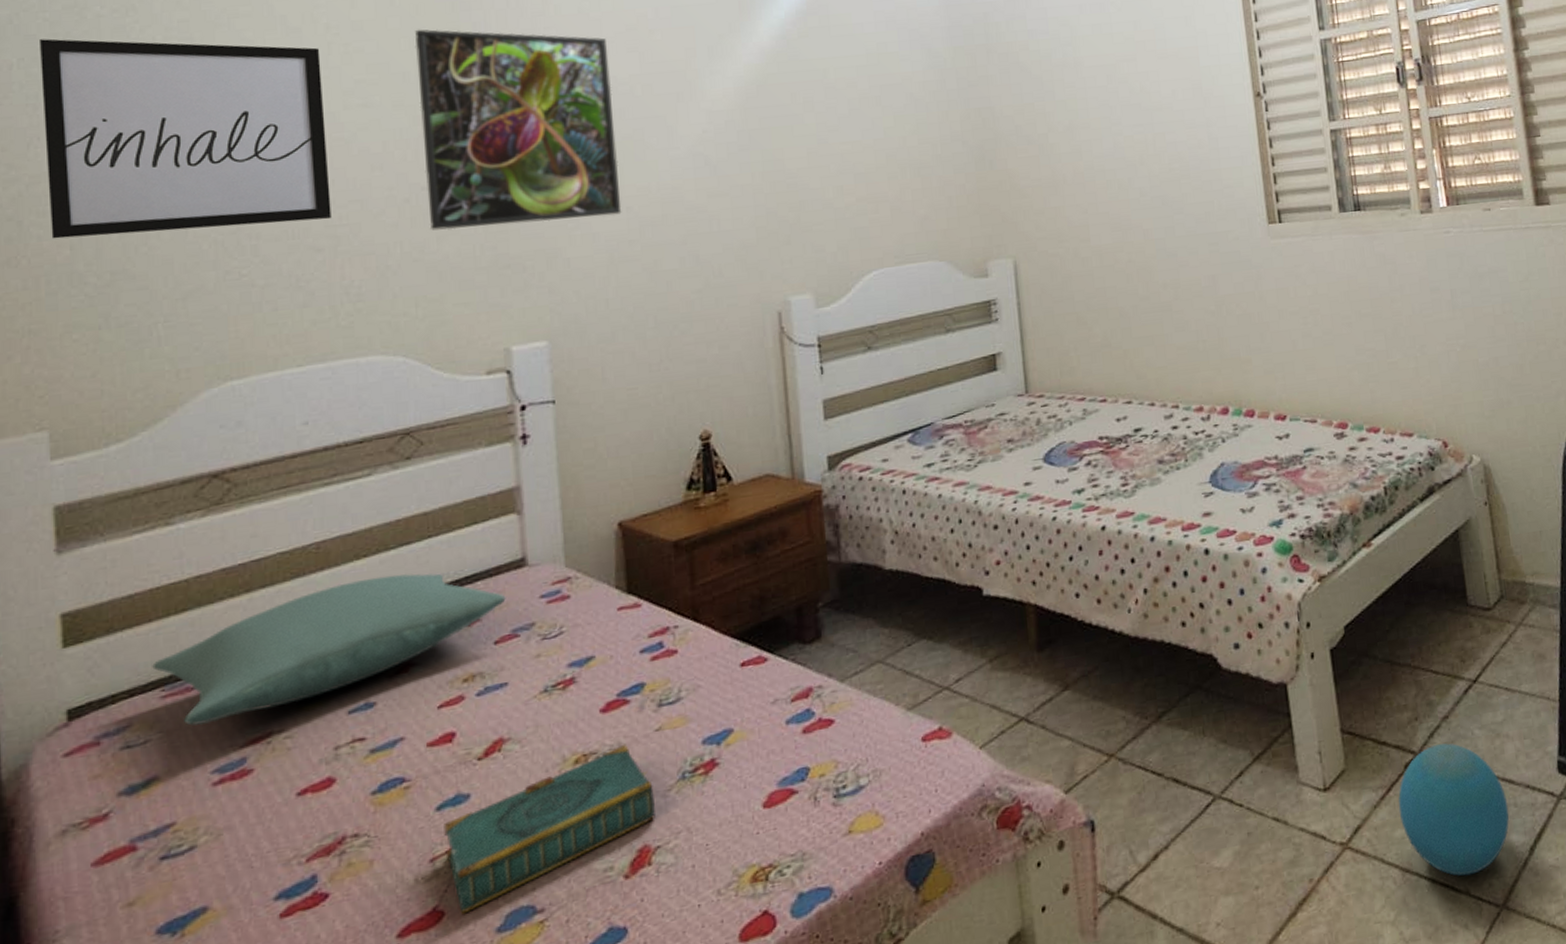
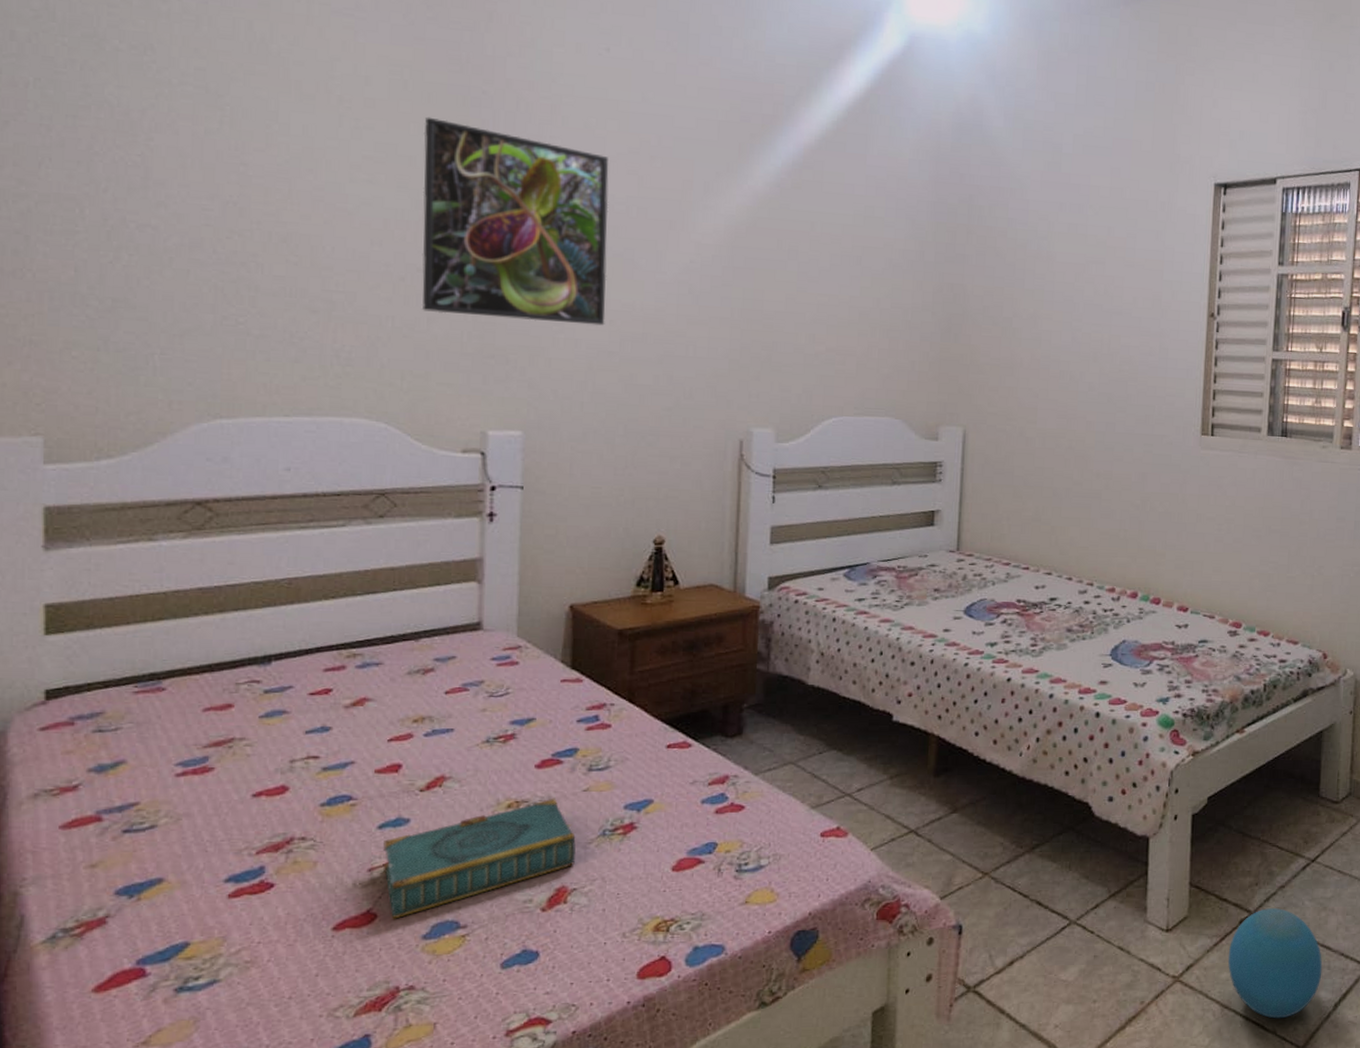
wall art: present [40,38,332,239] -> none [56,63,331,284]
pillow: present [152,573,506,726] -> none [127,618,460,723]

